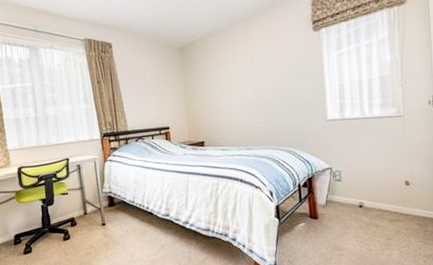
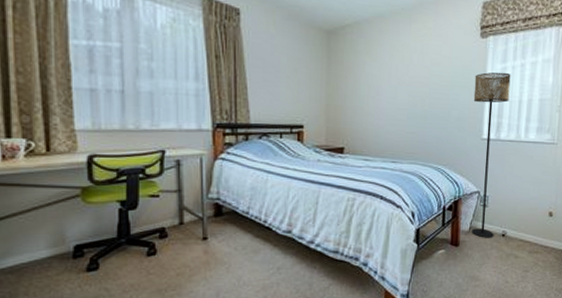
floor lamp: none [313,57,351,210] -> present [471,72,511,238]

